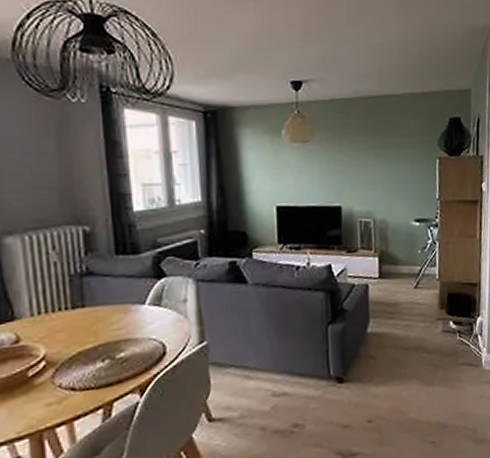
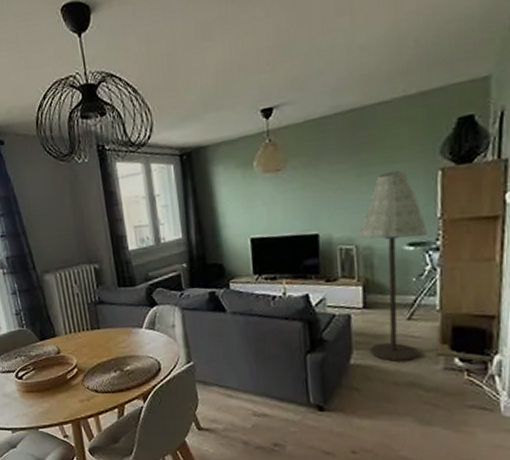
floor lamp: none [375,154,429,328] -> present [358,169,427,362]

